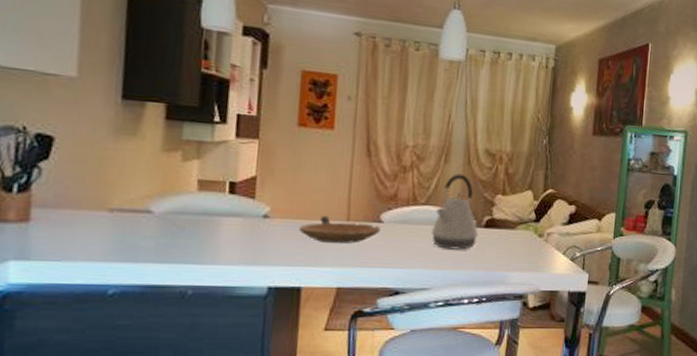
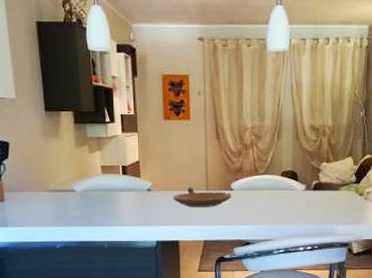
kettle: present [432,173,479,250] -> none [271,147,309,209]

